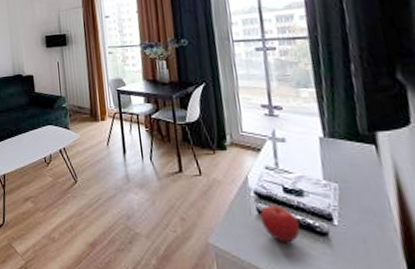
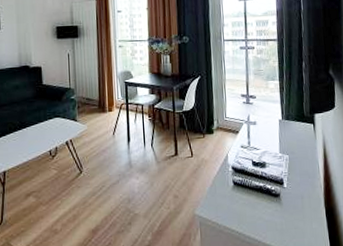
fruit: present [260,205,300,243] -> none [235,176,262,206]

